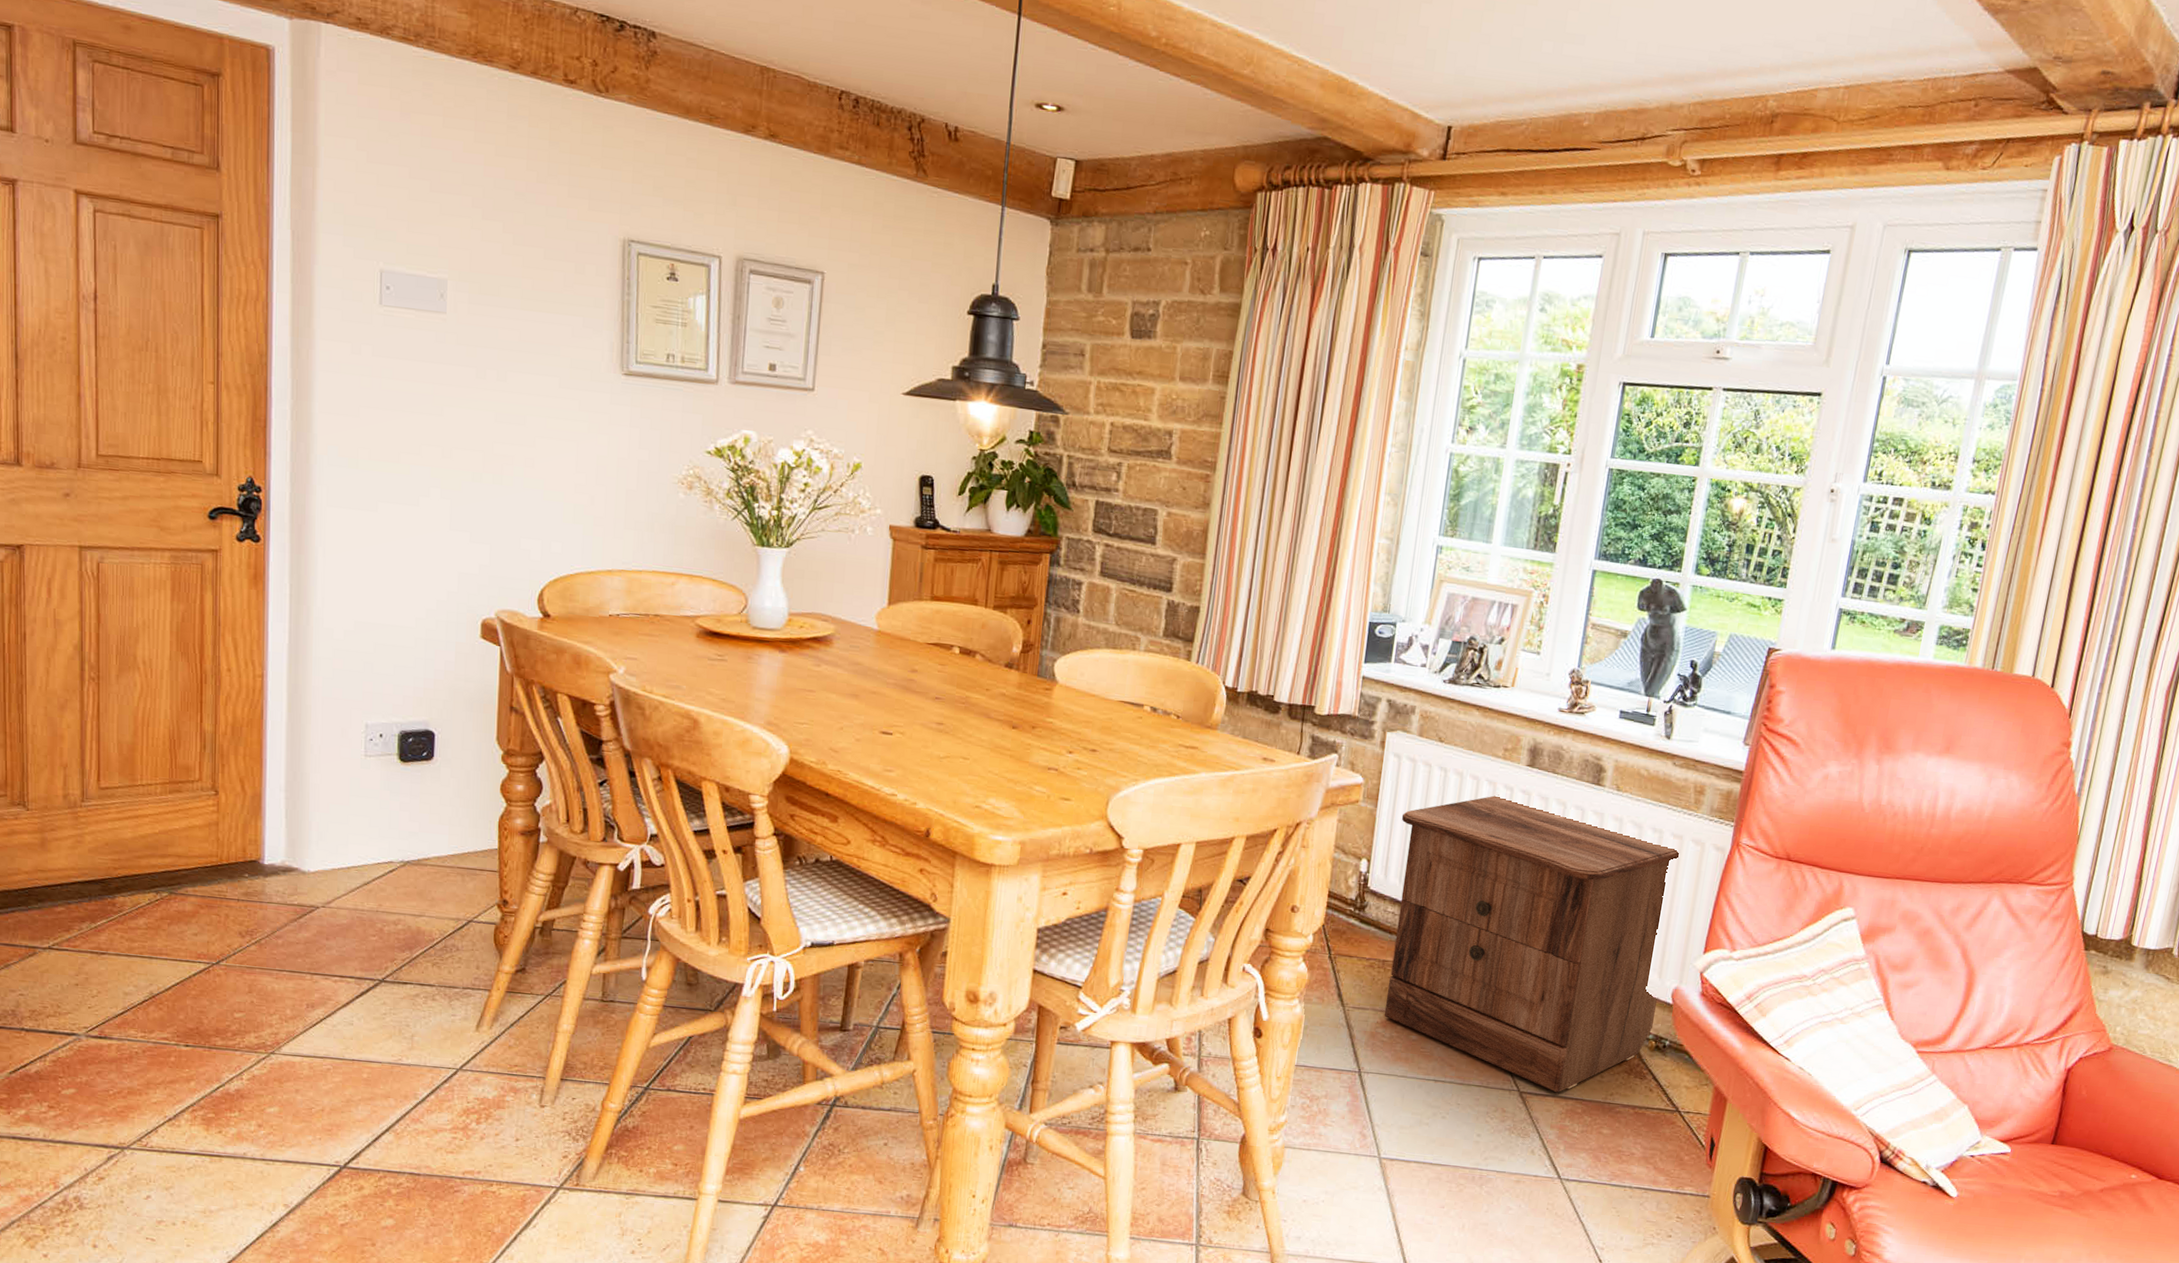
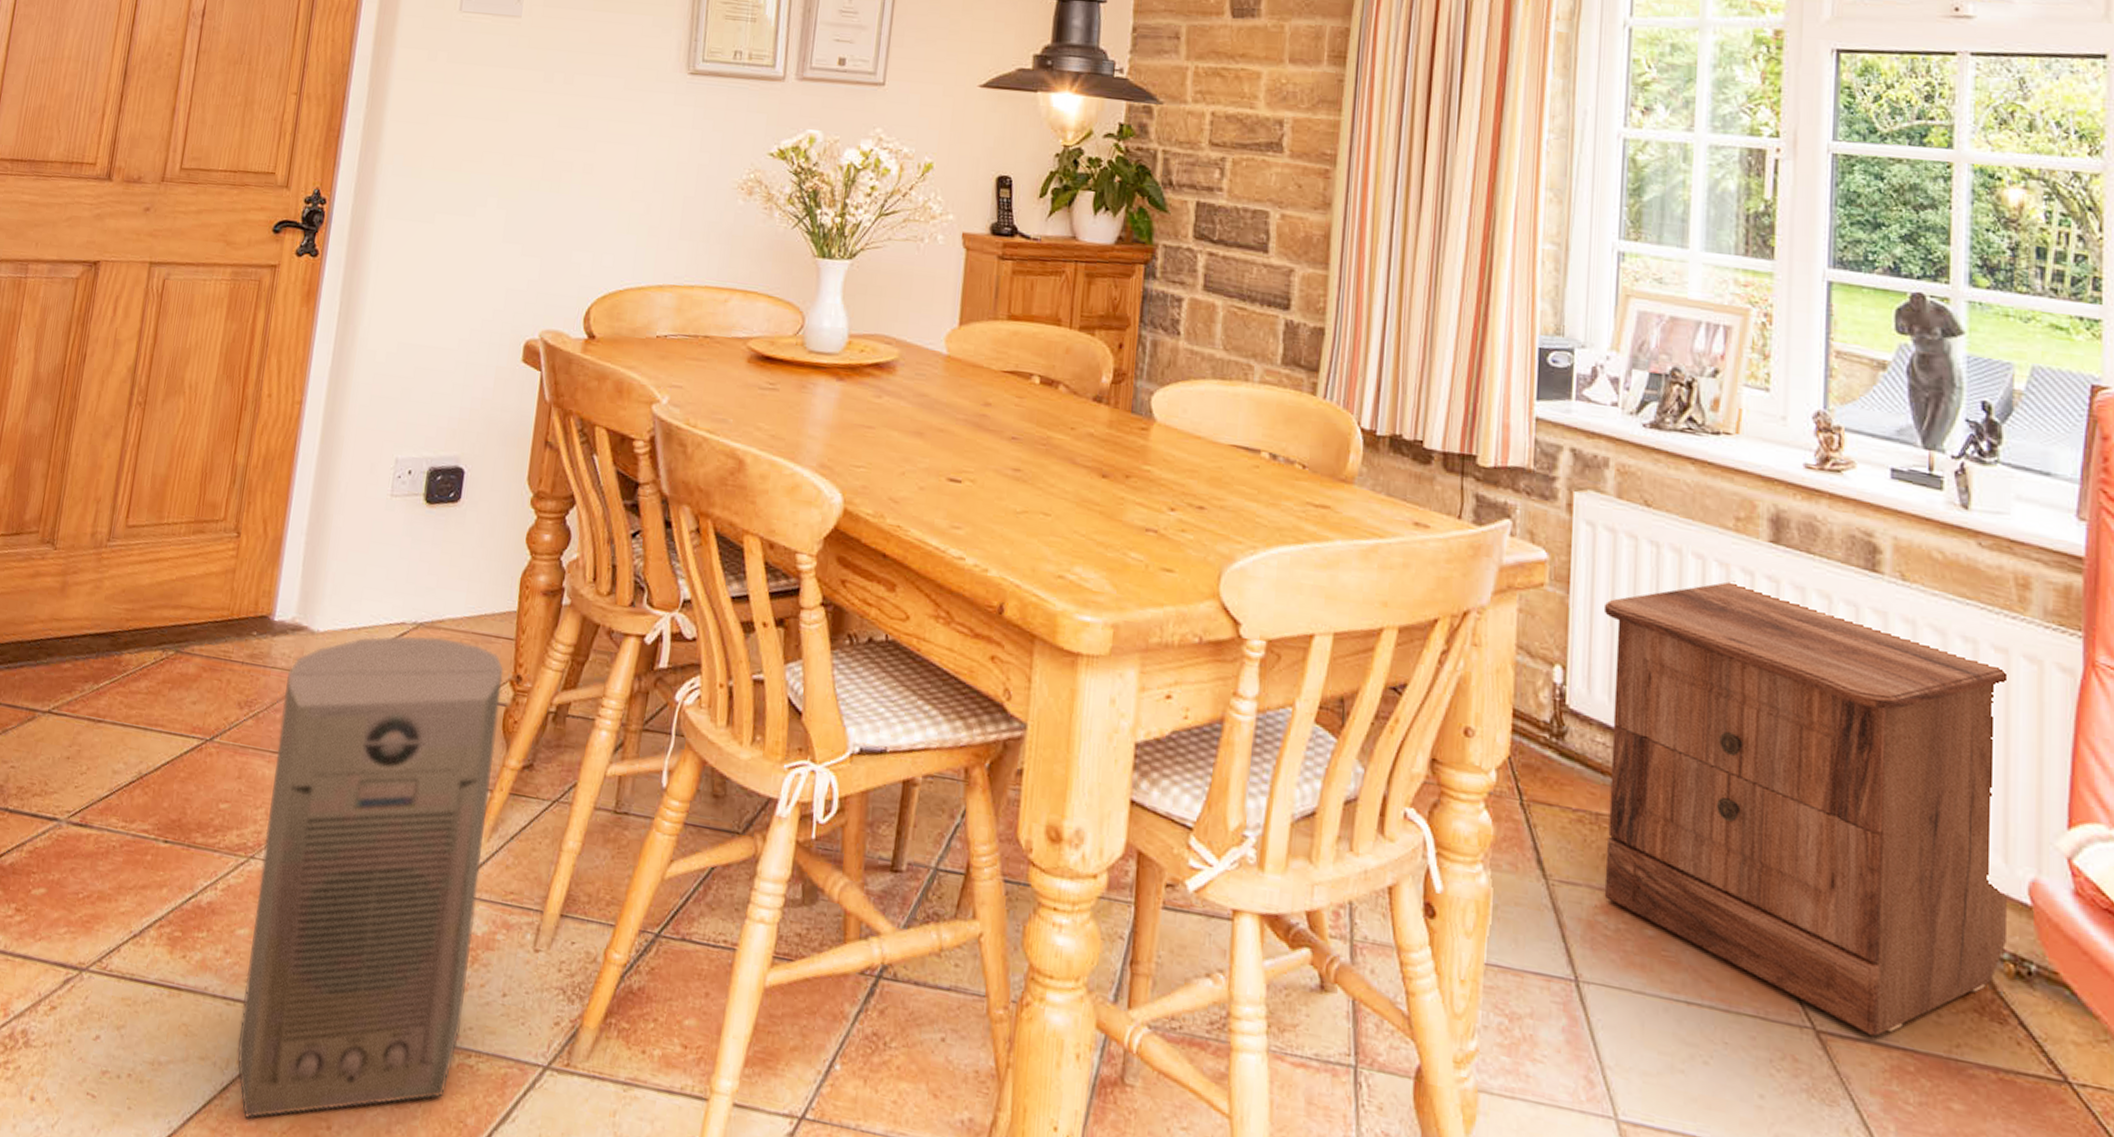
air purifier: none [281,871,491,1245] -> present [237,635,504,1119]

